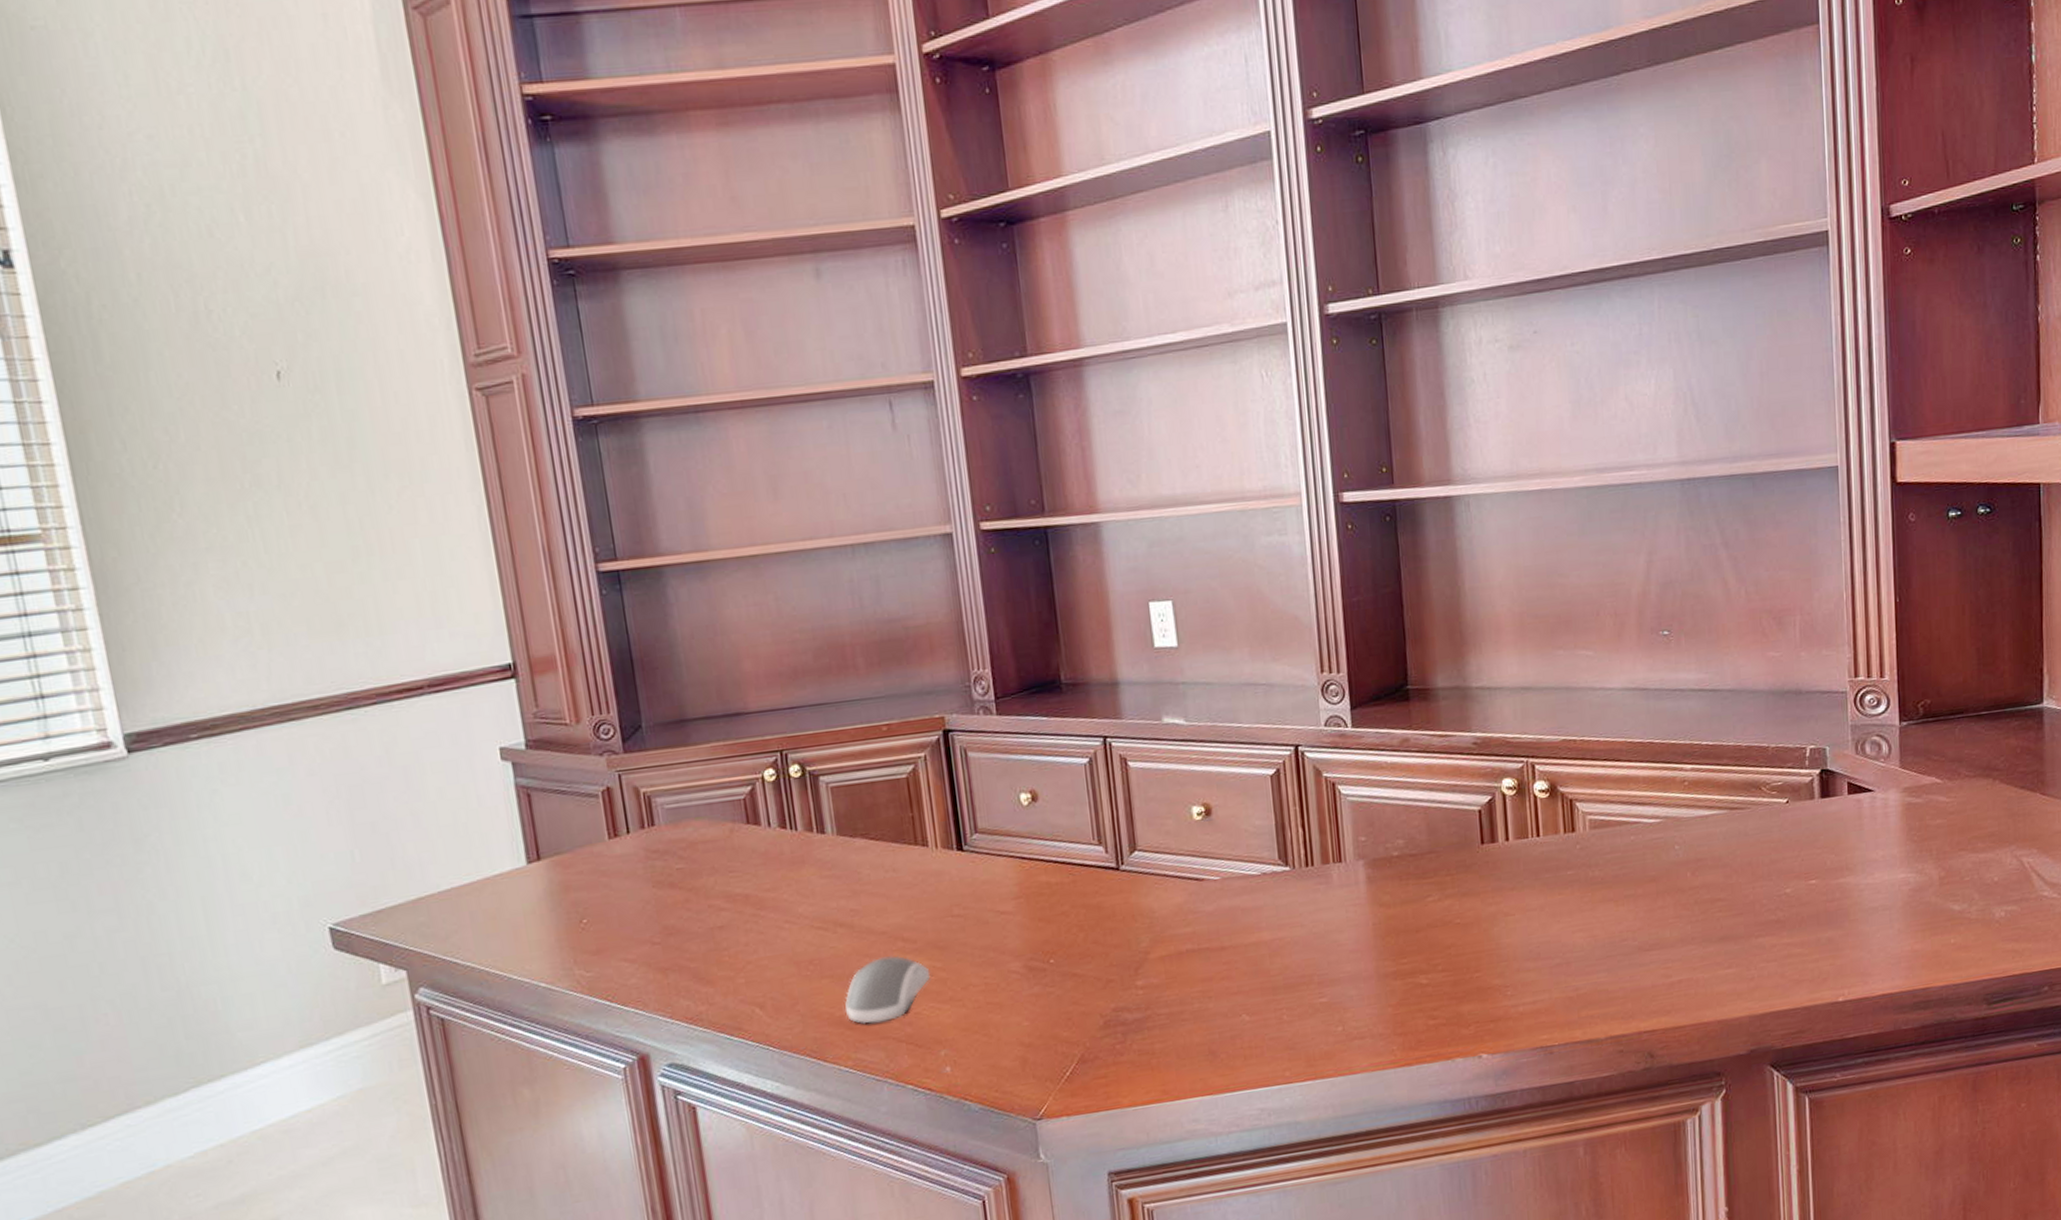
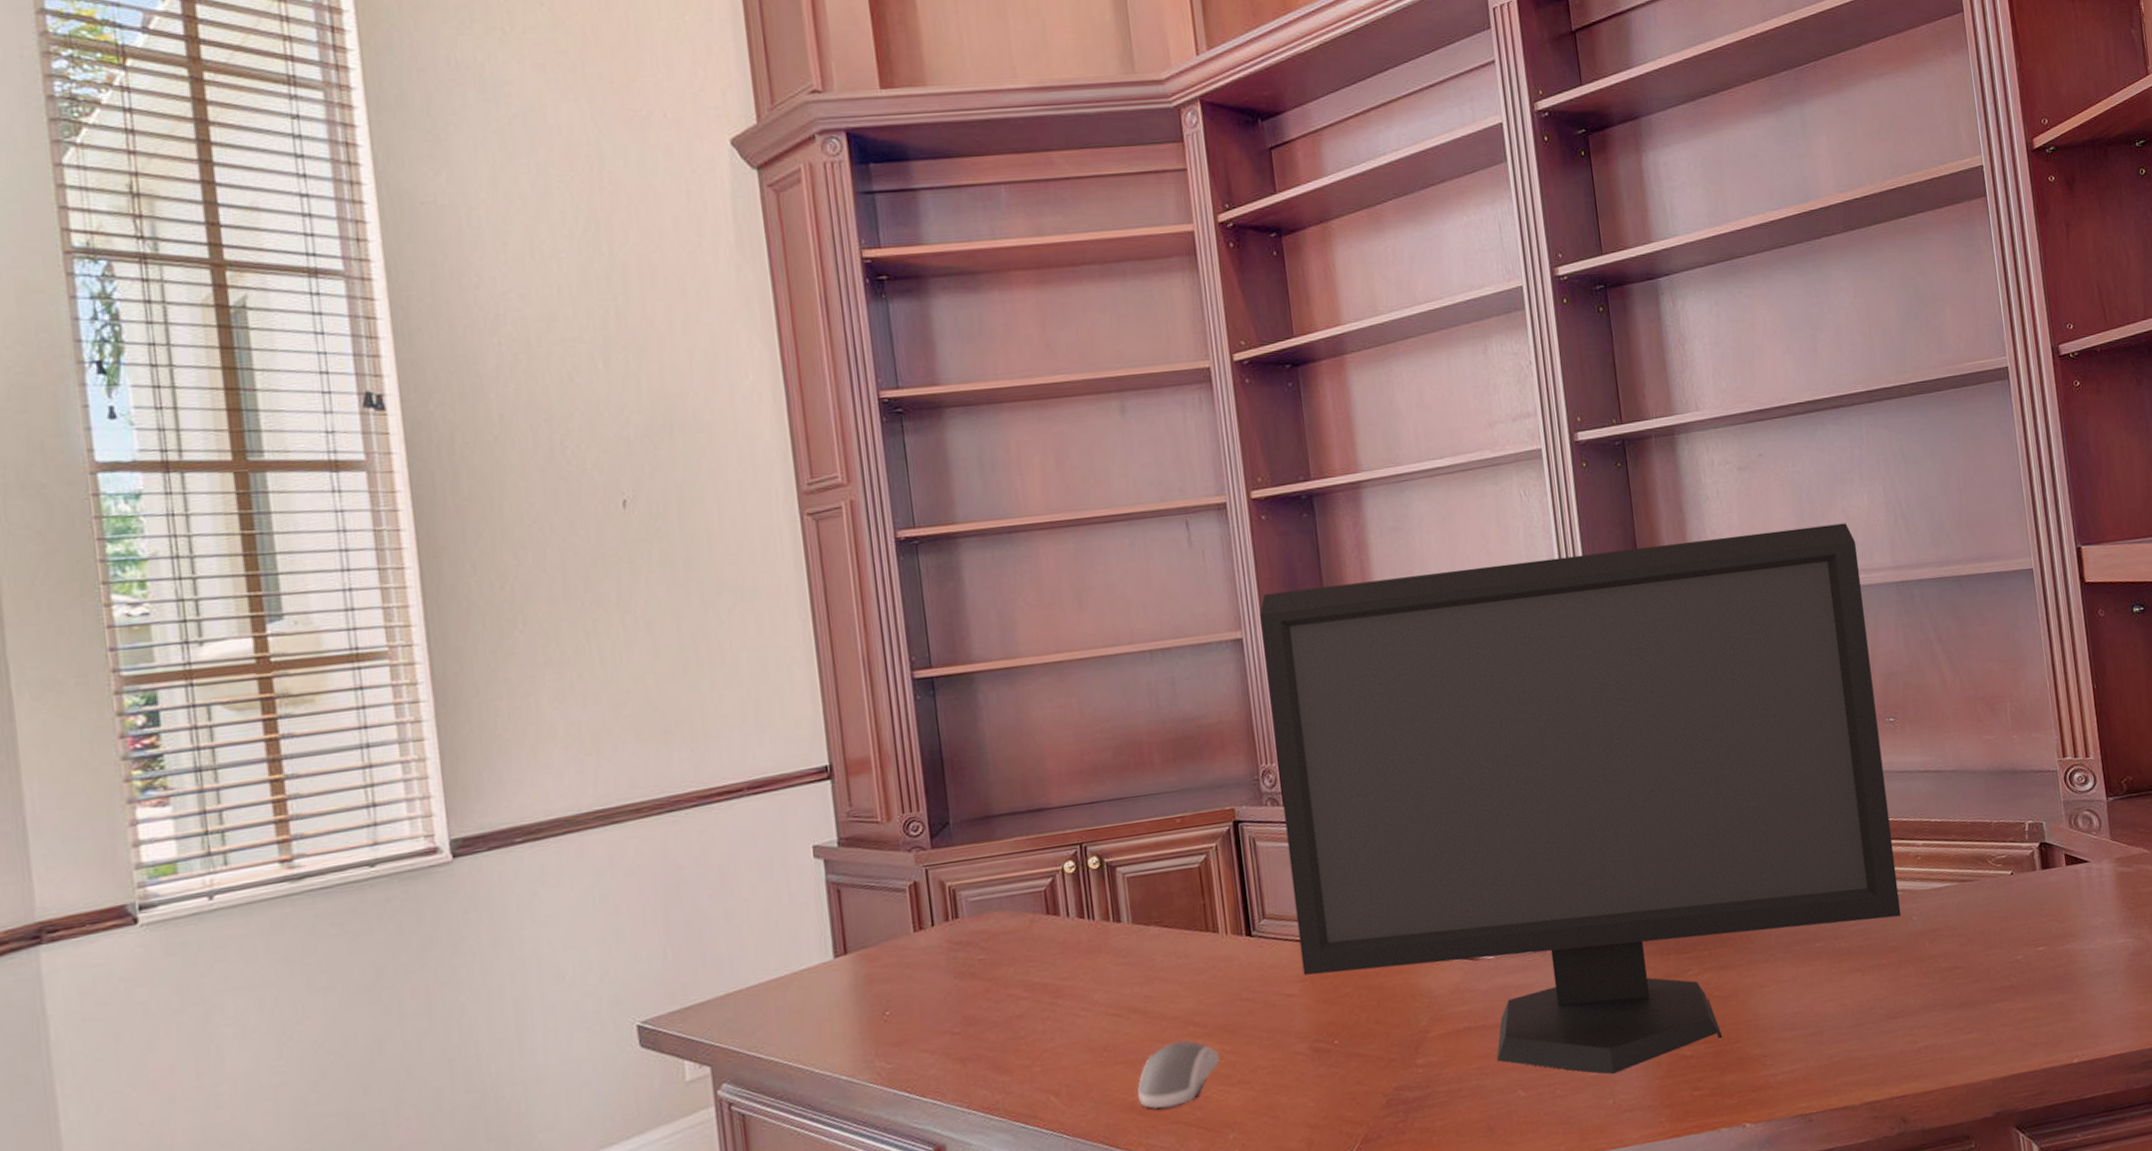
monitor: none [971,411,1663,1001] -> present [1260,523,1902,1074]

